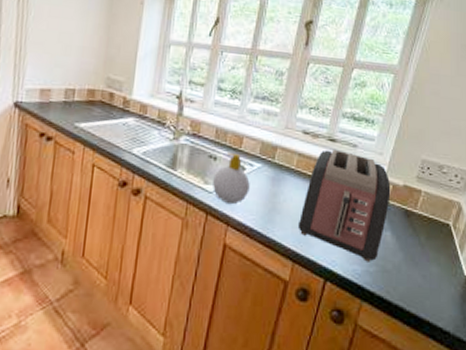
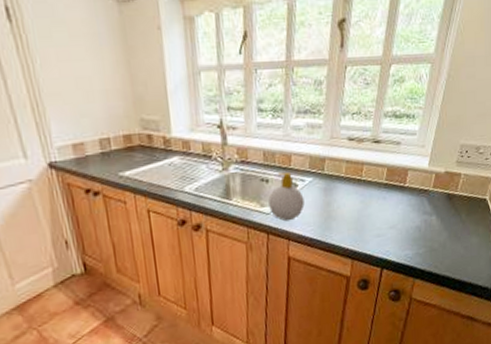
toaster: present [297,149,391,262] -> none [352,150,434,246]

